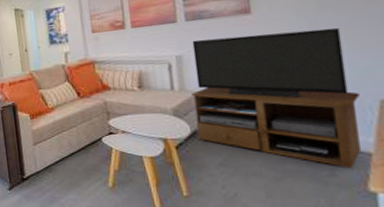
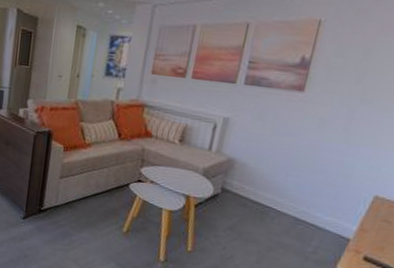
tv stand: present [192,28,361,169] -> none [218,105,370,249]

